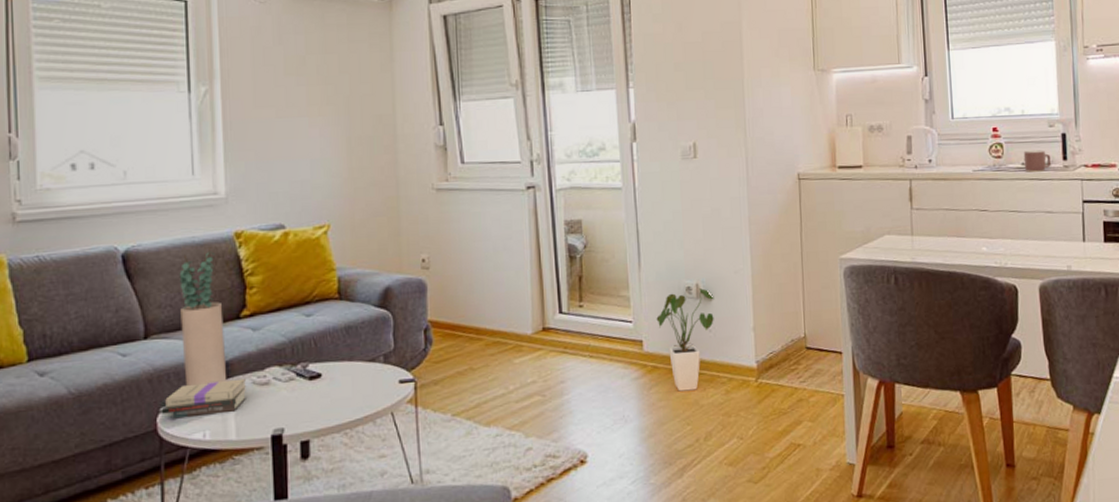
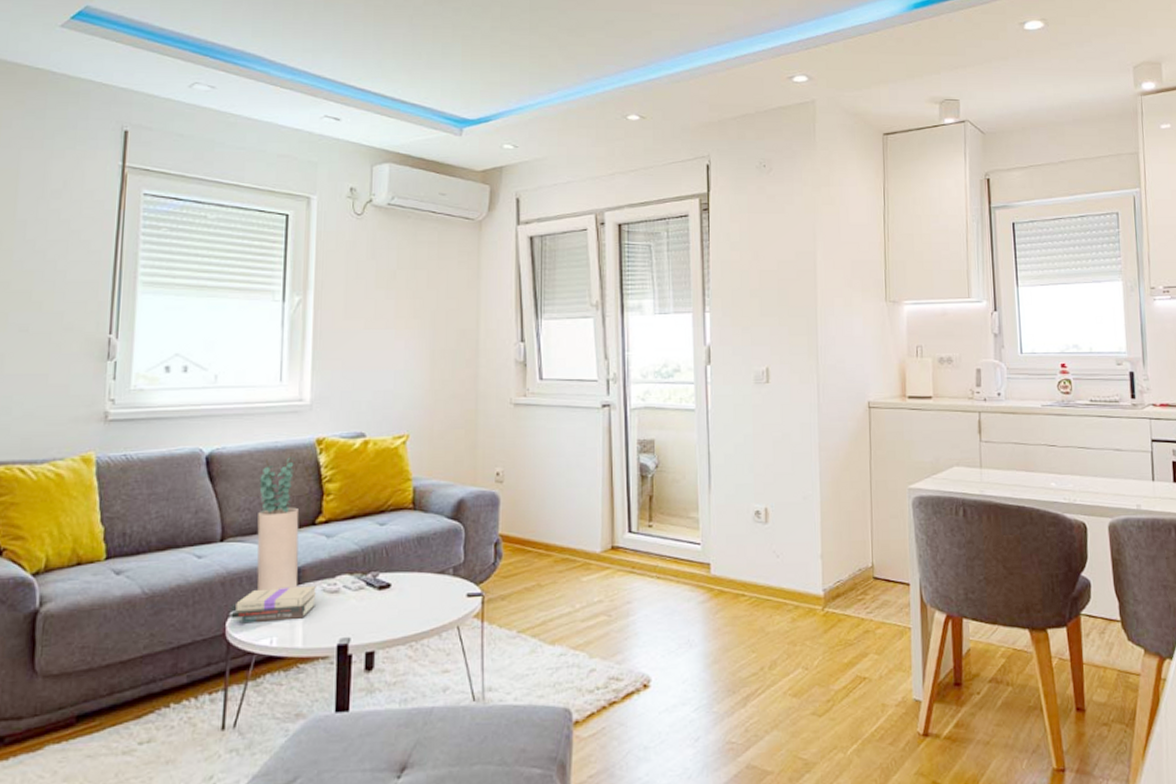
house plant: present [656,287,714,392] -> none [724,512,783,617]
mug: present [1023,150,1052,173] -> none [1091,387,1120,410]

